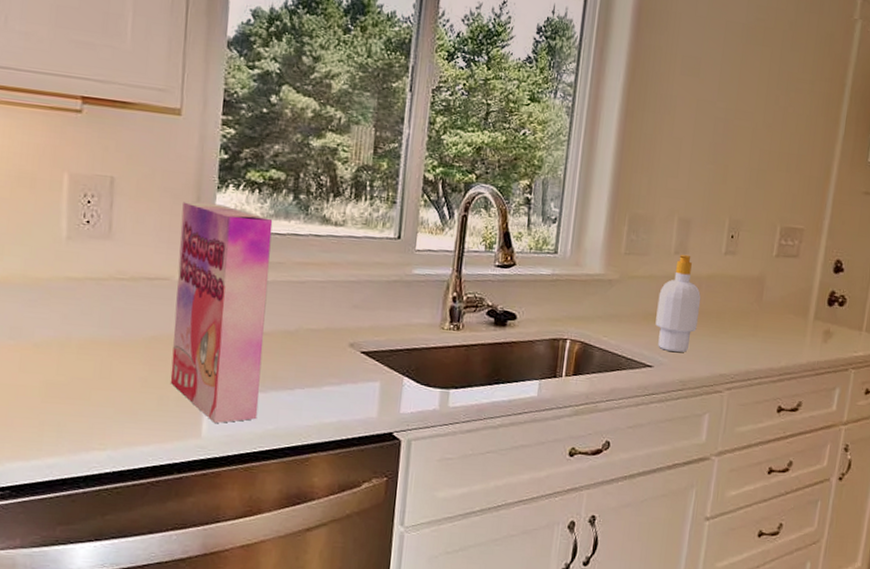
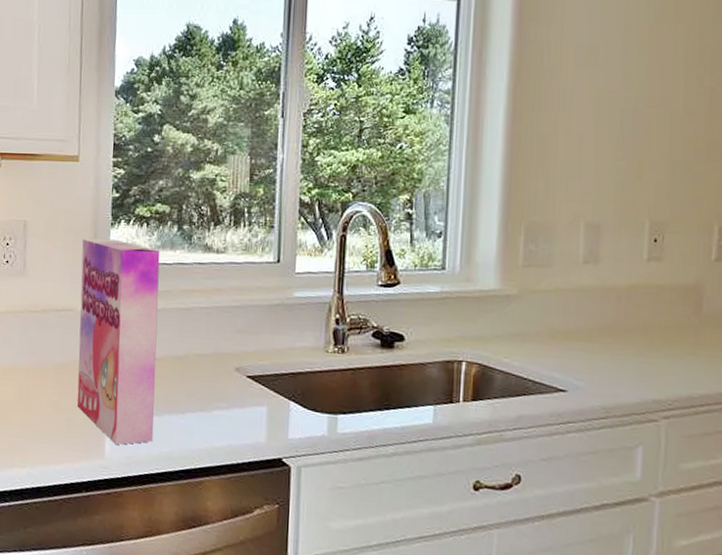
soap bottle: present [655,254,701,353] -> none [566,263,621,375]

